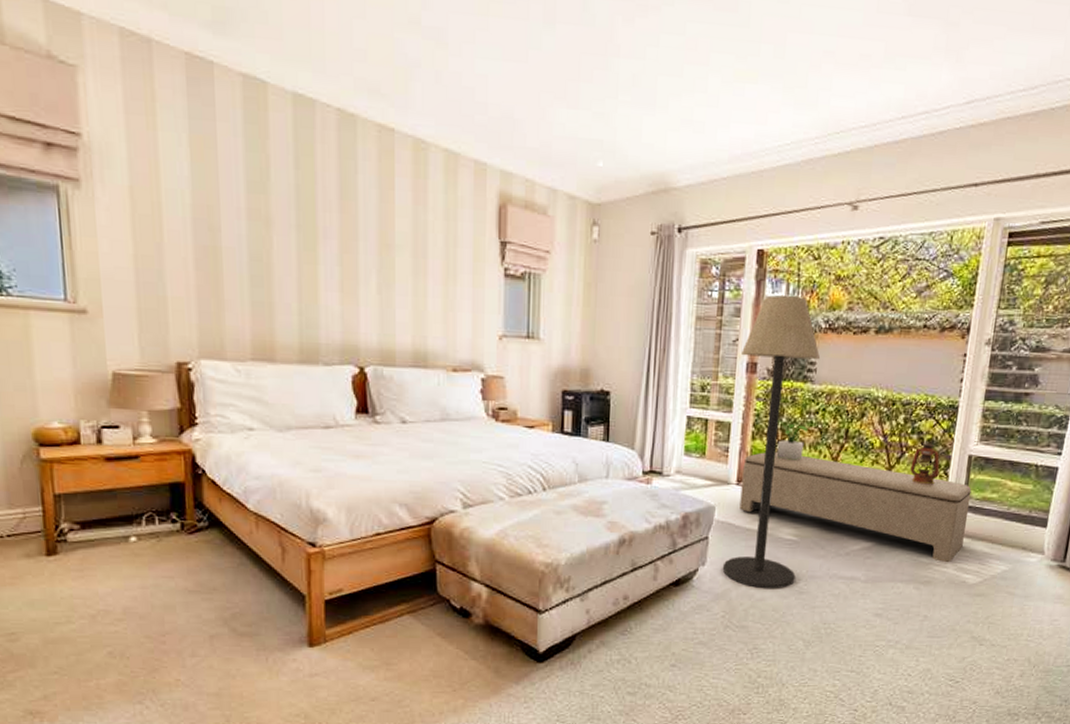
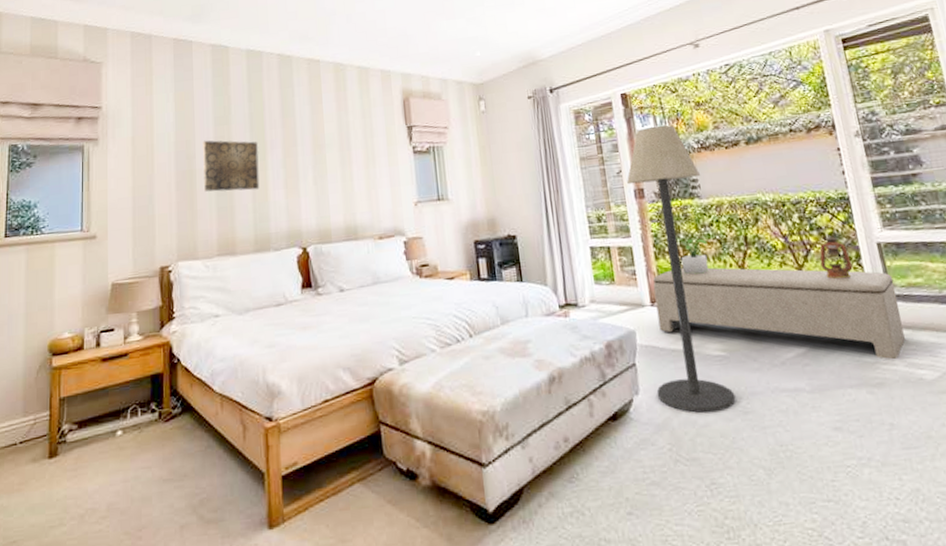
wall art: none [231,210,307,287] -> present [203,140,260,192]

